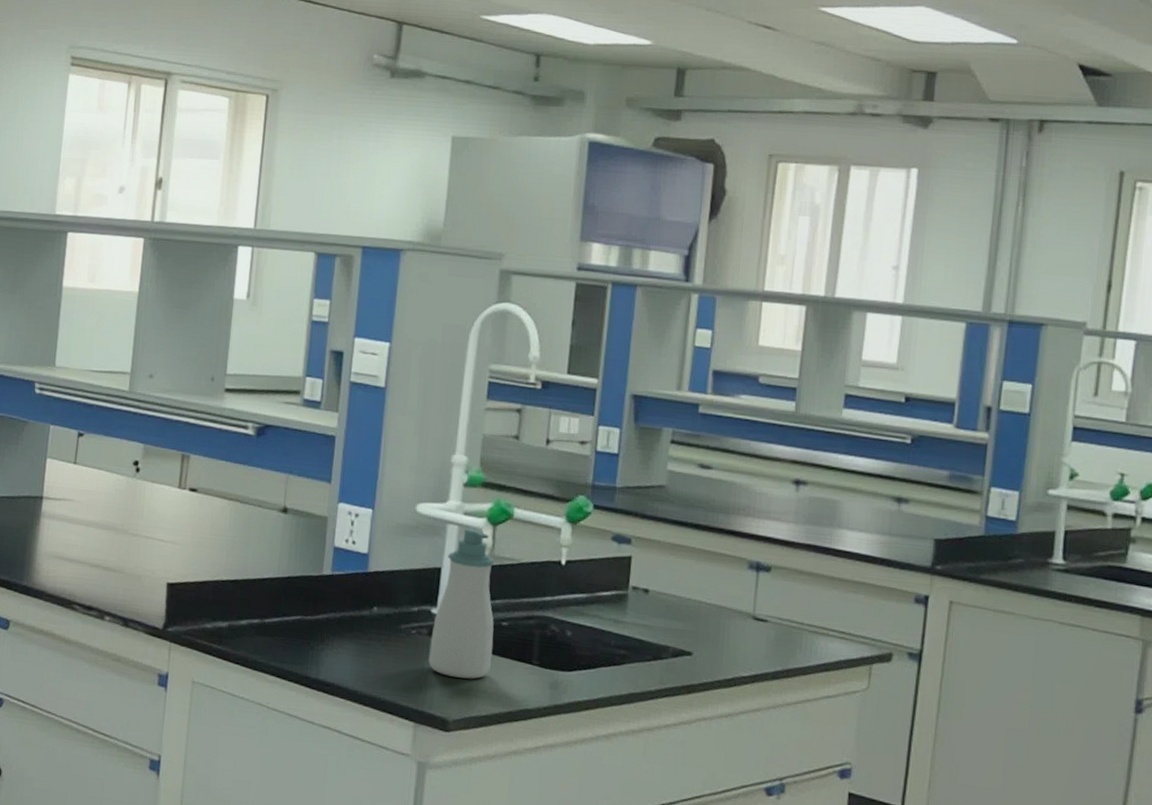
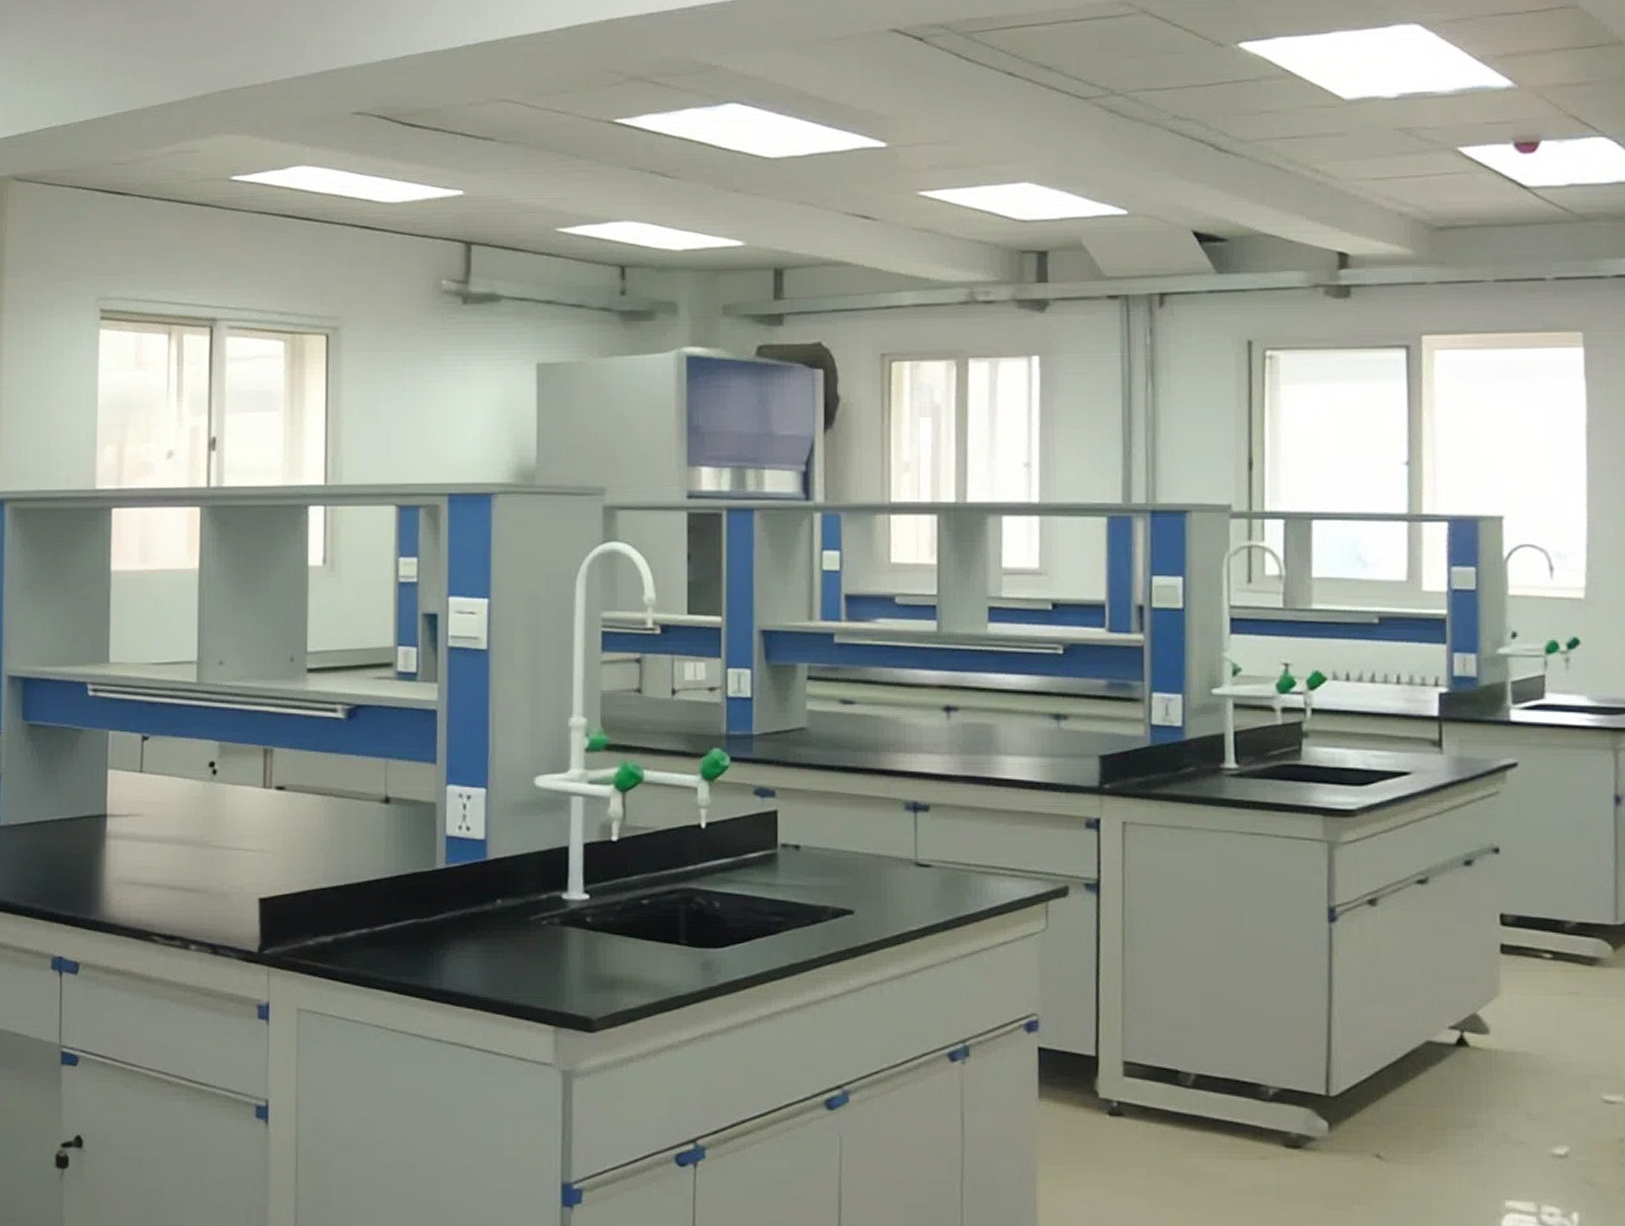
soap bottle: present [428,528,495,679] -> none [564,798,635,969]

